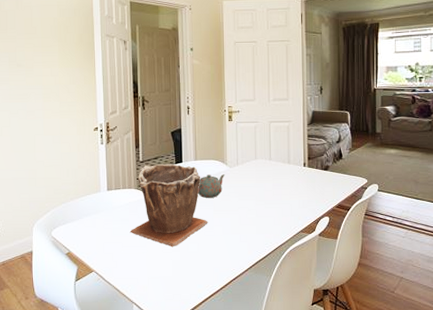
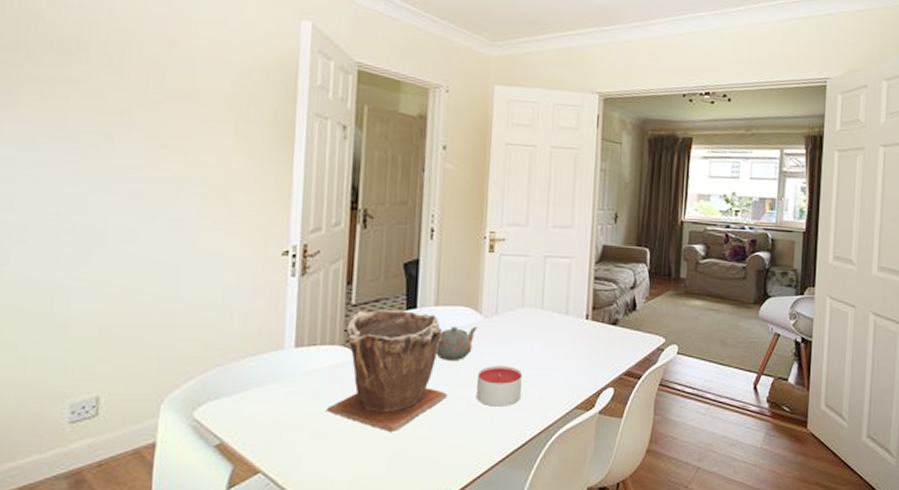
candle: none [227,201,260,230] -> present [476,365,523,407]

